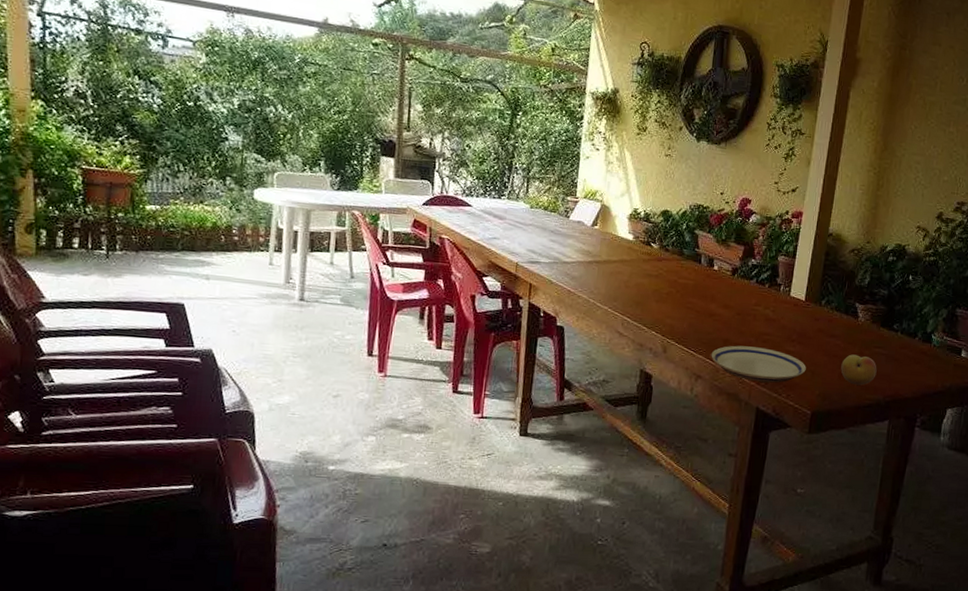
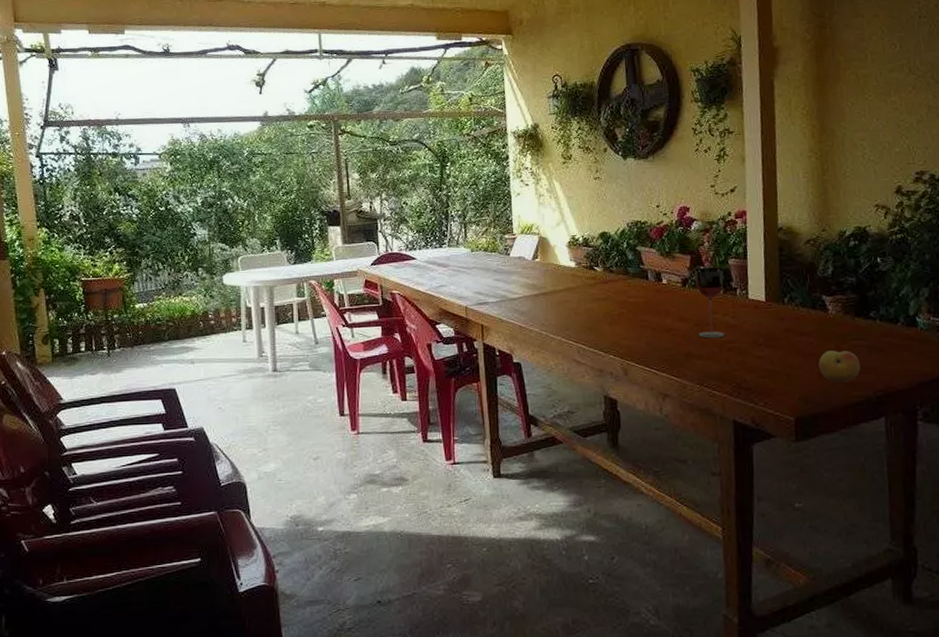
plate: present [711,345,806,383] -> none [675,356,780,393]
wineglass: none [739,259,773,329] -> present [694,266,725,339]

